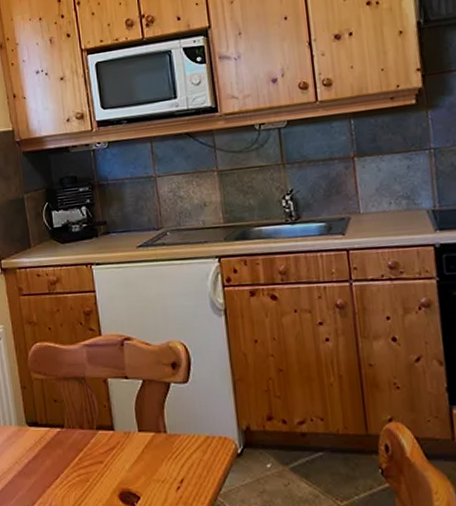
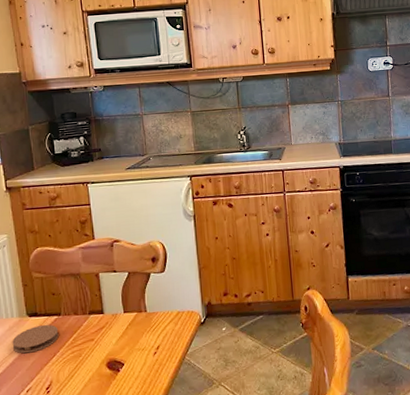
coaster: none [11,438,63,471] -> present [12,325,59,354]

